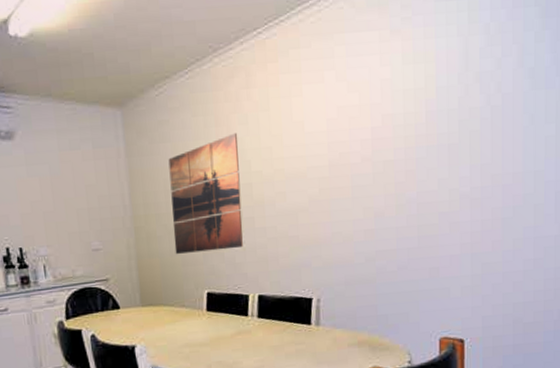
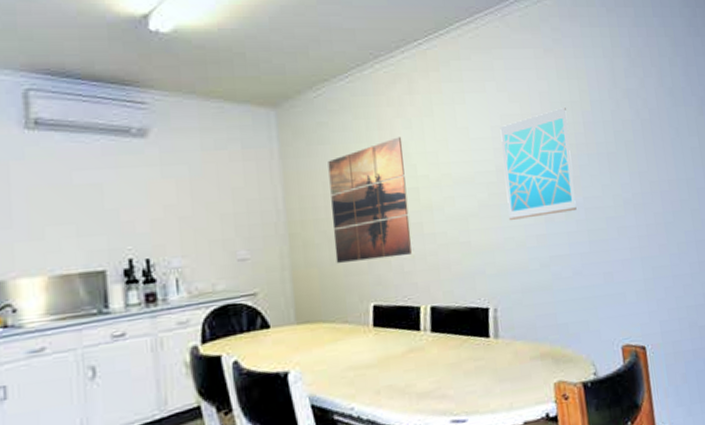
wall art: none [336,96,409,216] -> present [500,108,577,221]

